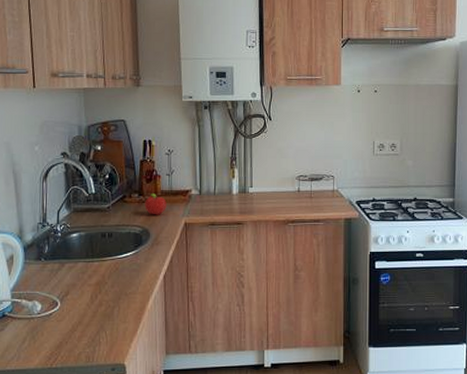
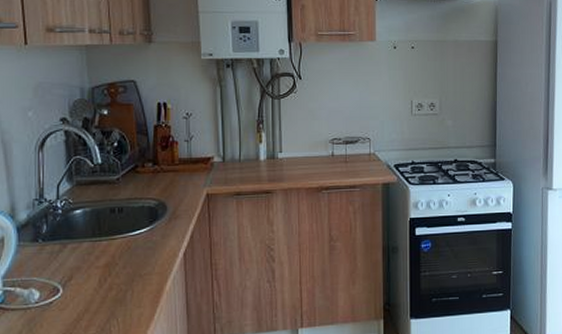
fruit: present [145,193,167,215] -> none [160,162,186,186]

